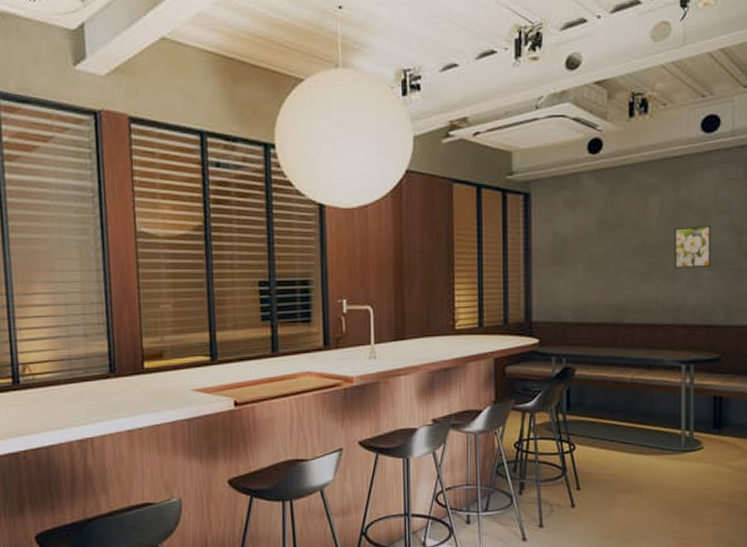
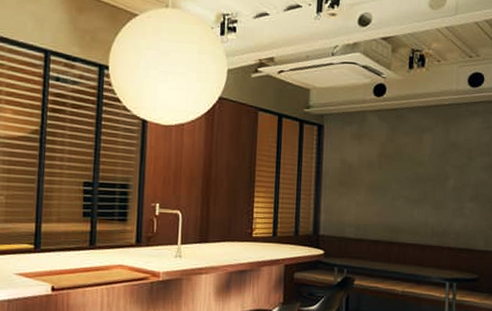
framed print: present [674,225,712,269] -> none [442,163,474,200]

